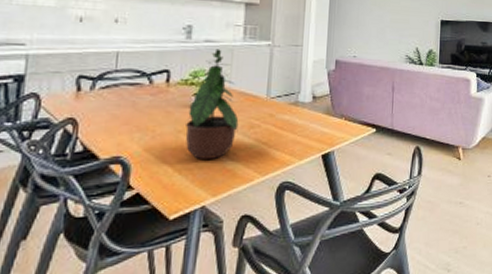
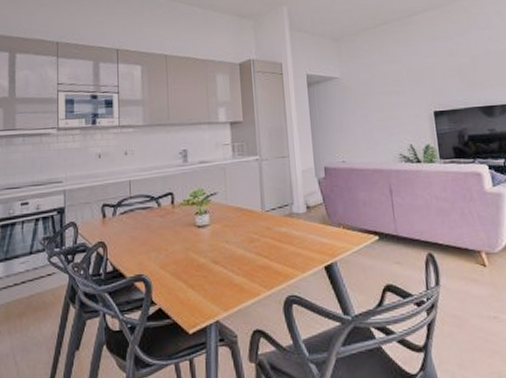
potted plant: present [186,49,239,159] -> none [192,168,240,275]

